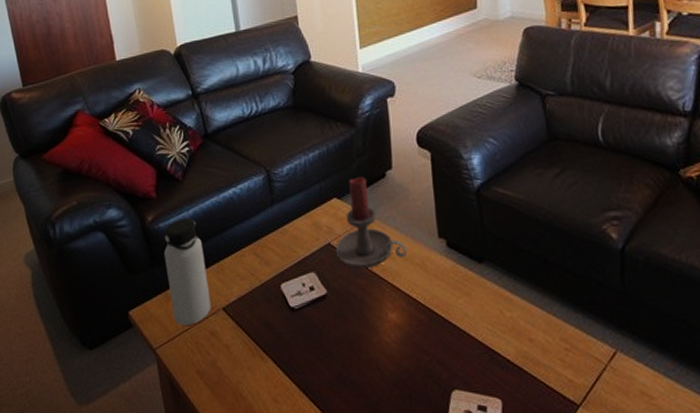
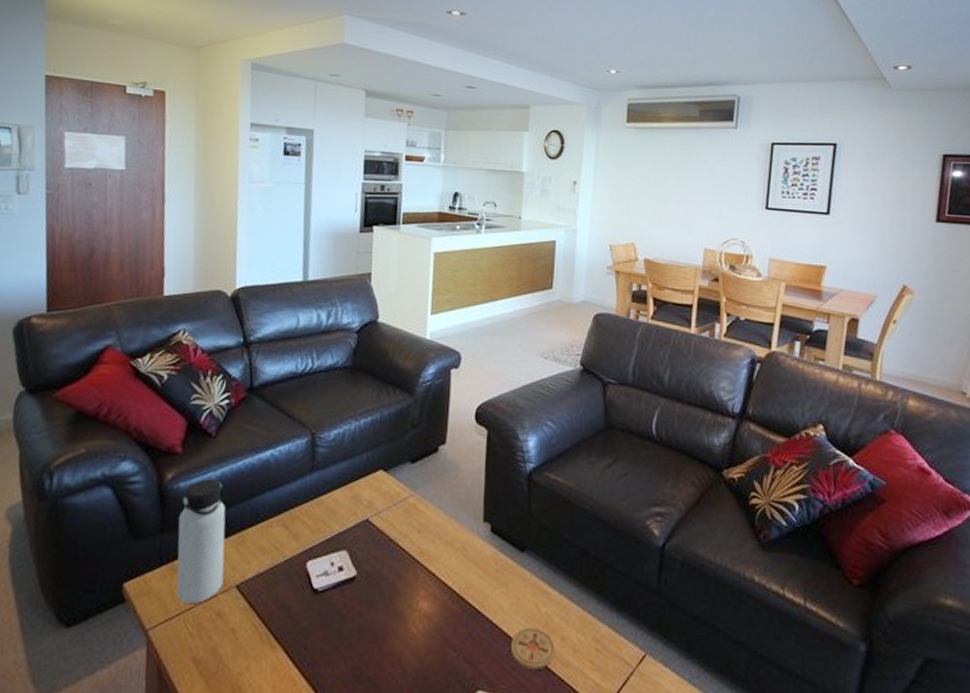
candle holder: present [335,176,407,269] -> none [373,448,449,551]
coaster: none [480,332,526,369] -> present [510,628,556,669]

